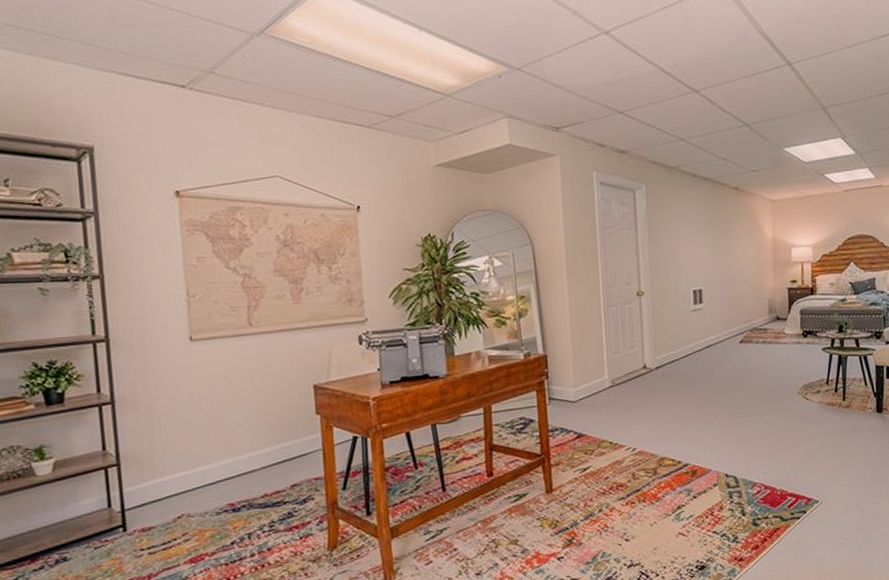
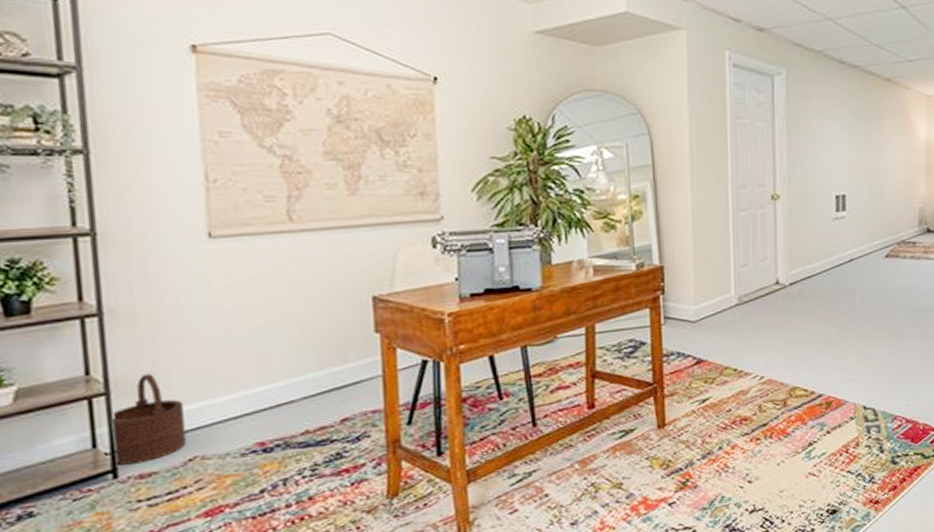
wooden bucket: none [121,449,176,521] -> present [110,373,186,466]

